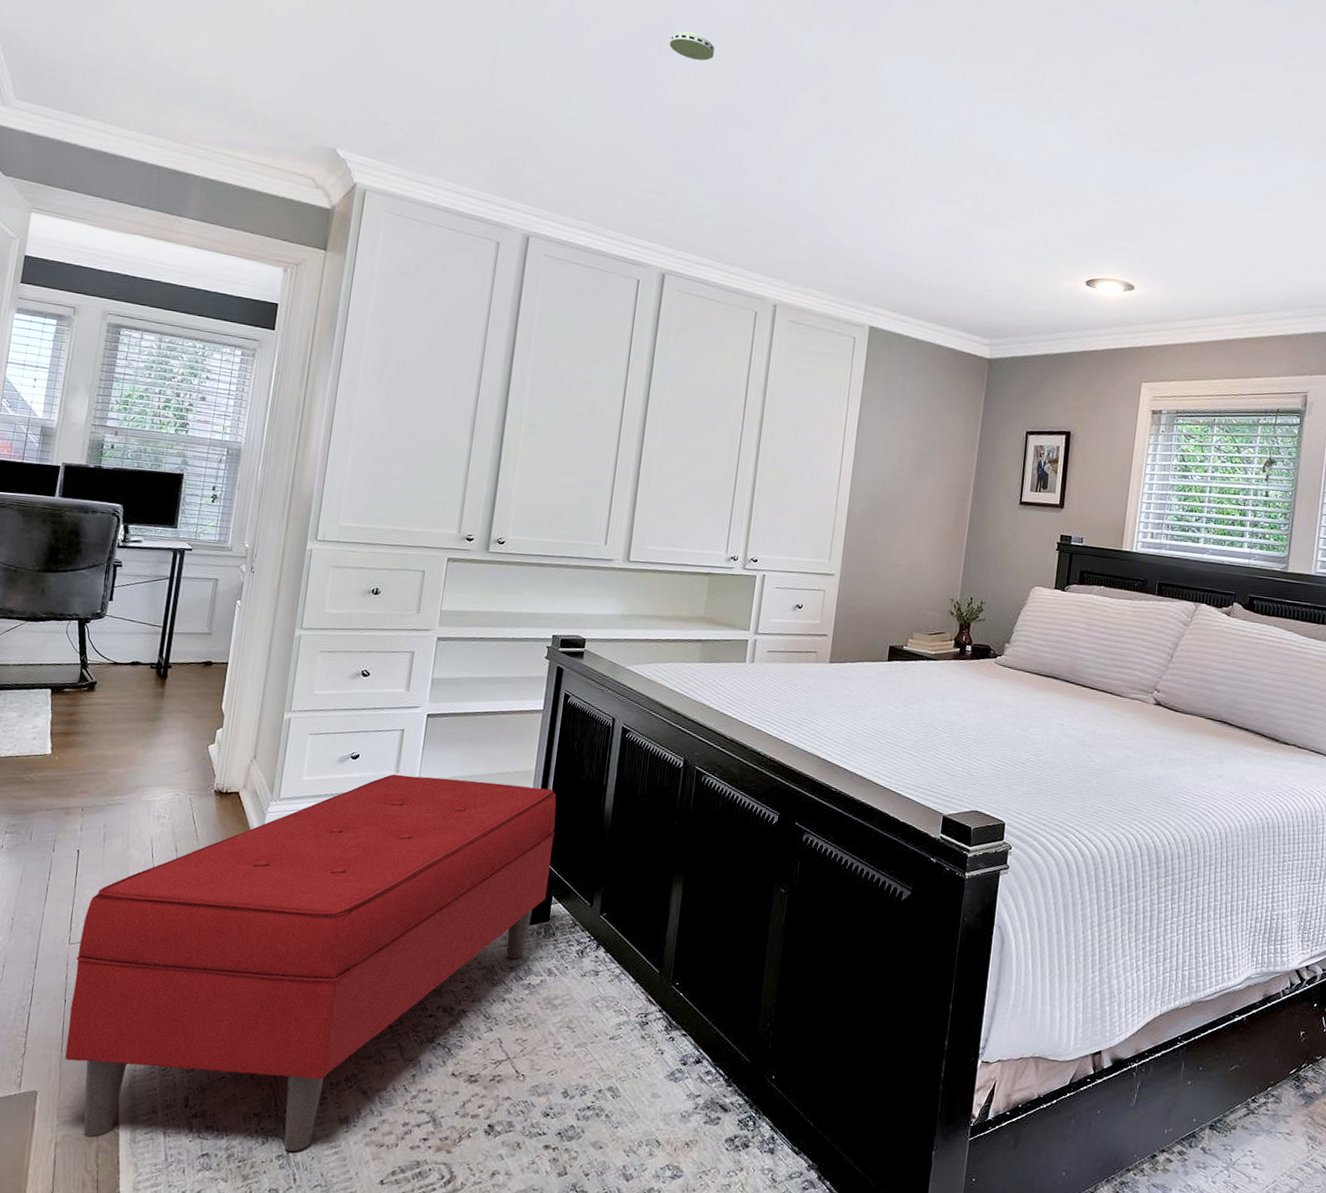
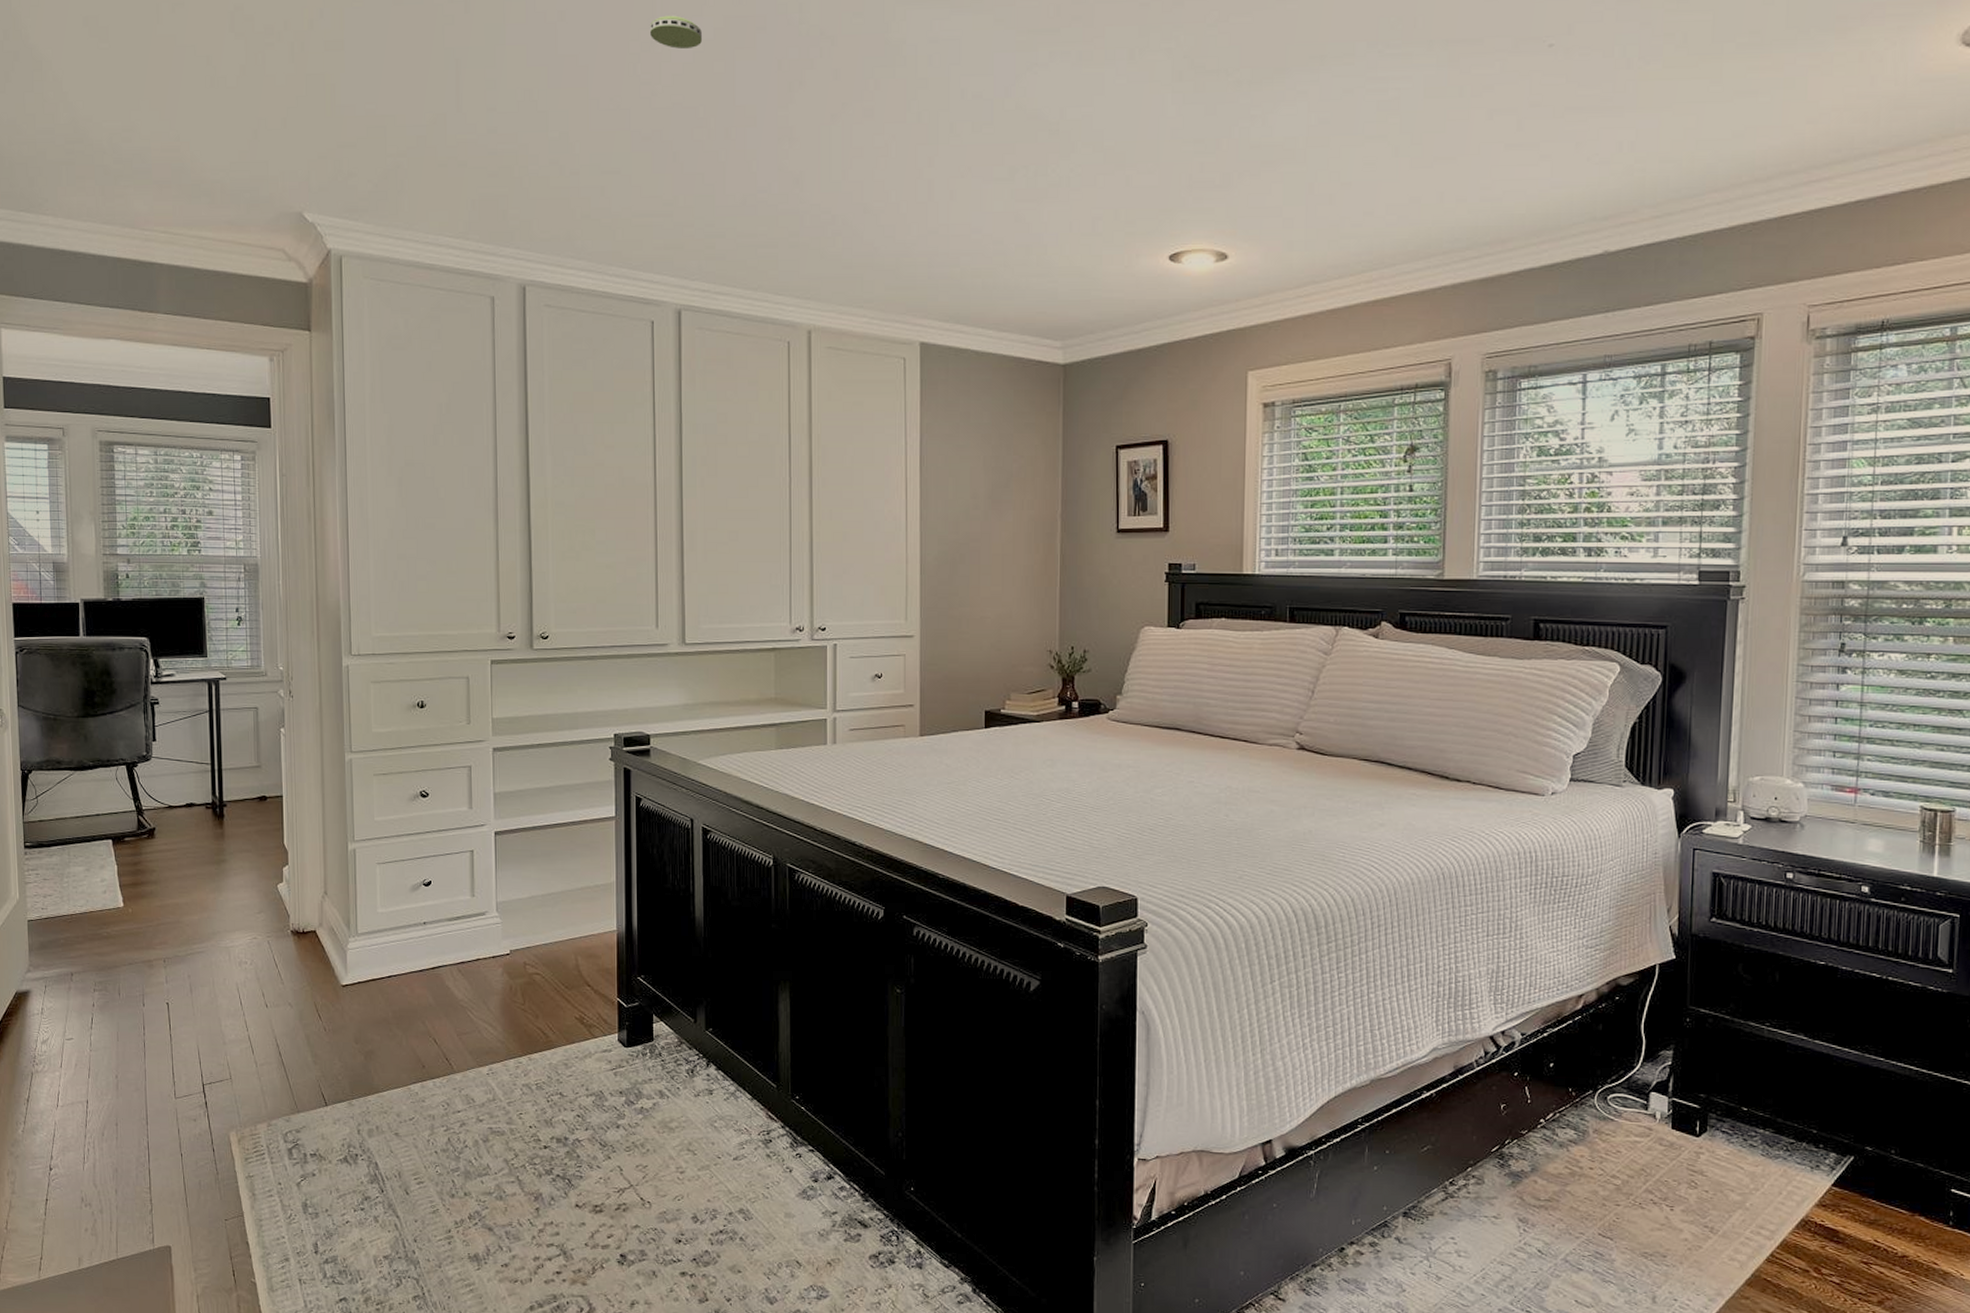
bench: present [65,774,557,1152] -> none [185,898,647,1292]

